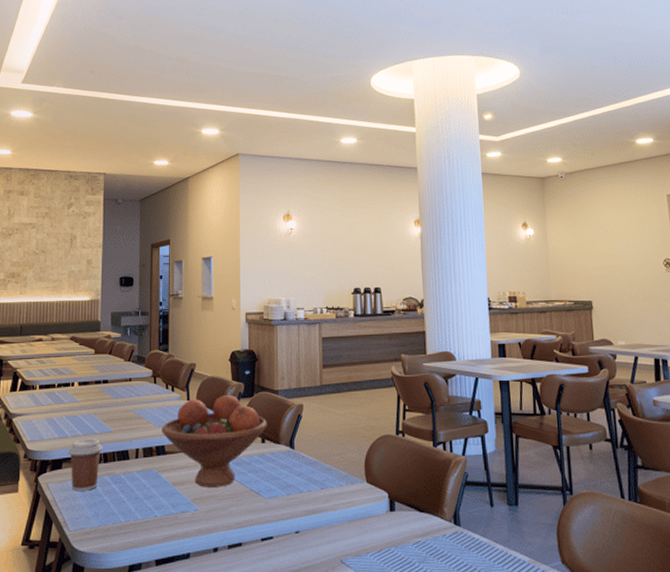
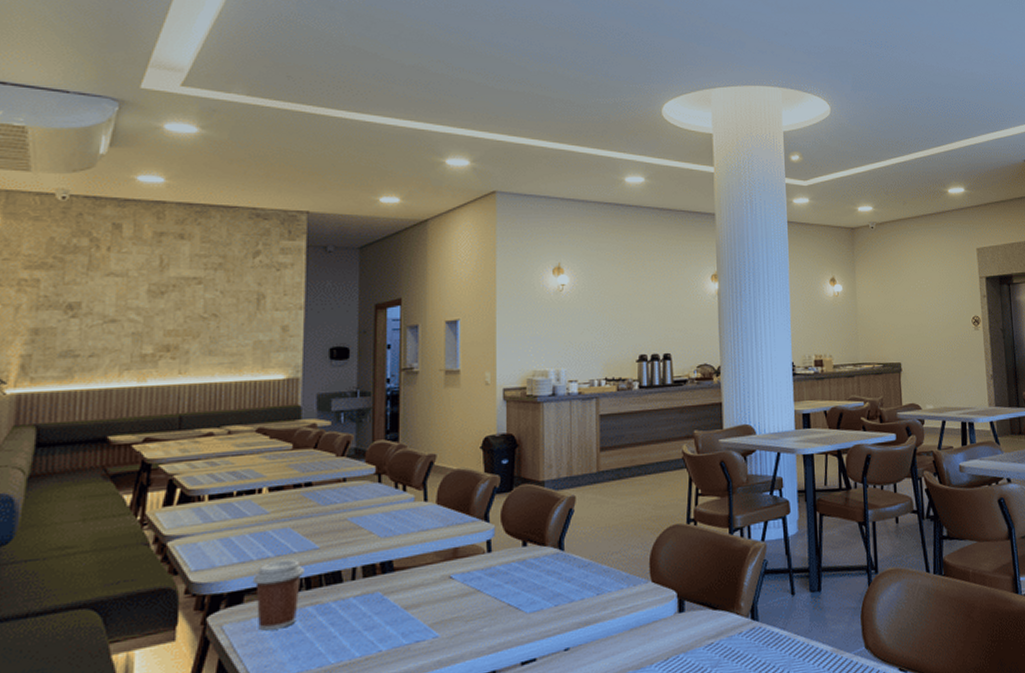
fruit bowl: present [162,394,268,487] -> none [388,490,531,608]

